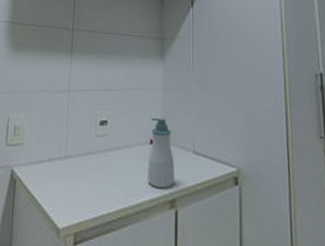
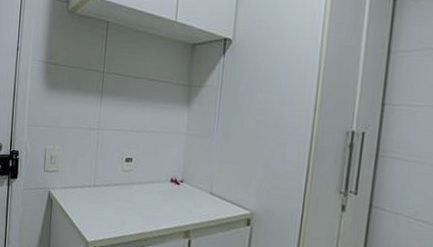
soap bottle: present [148,117,174,189] -> none [166,159,192,221]

